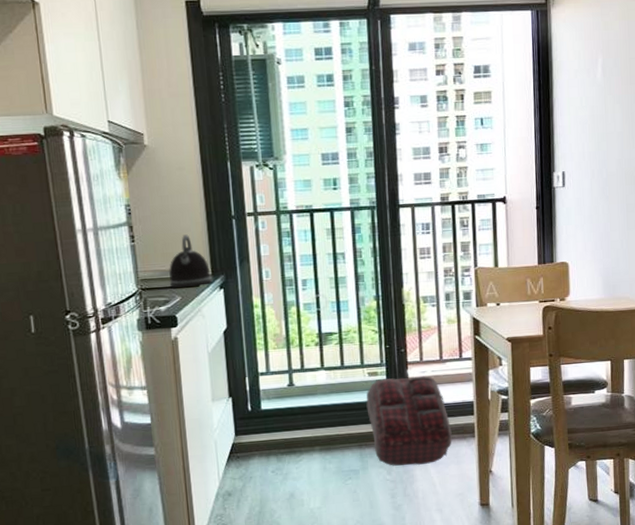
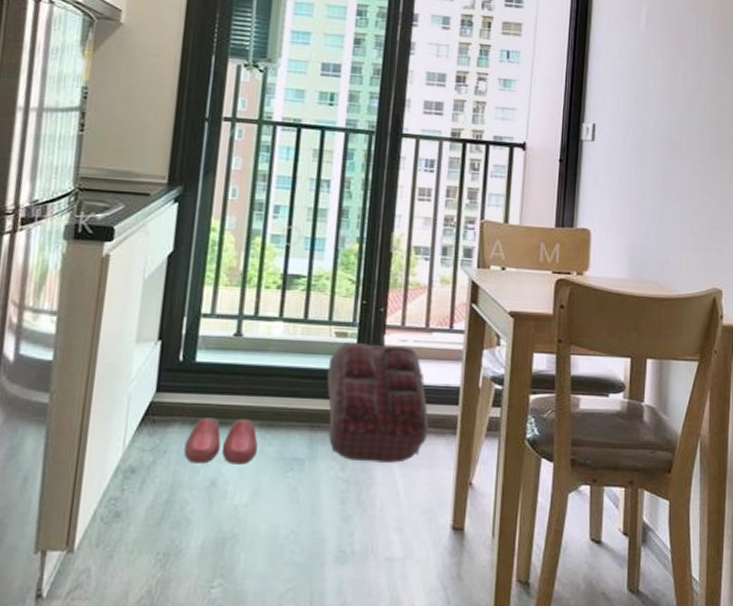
kettle: present [168,234,212,288] -> none [114,131,167,195]
slippers: none [265,446,321,483] -> present [184,417,258,465]

